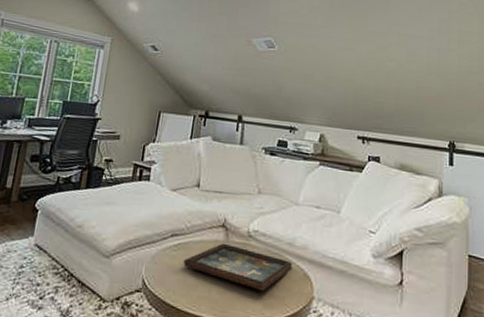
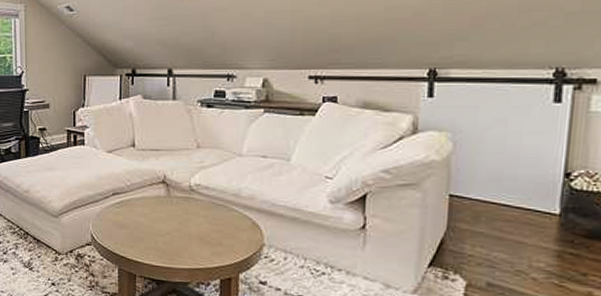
decorative tray: present [183,243,293,291] -> none [127,198,239,240]

